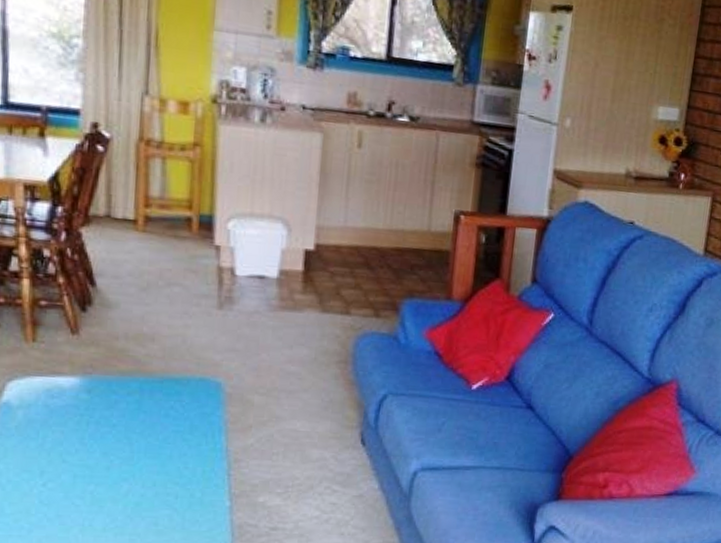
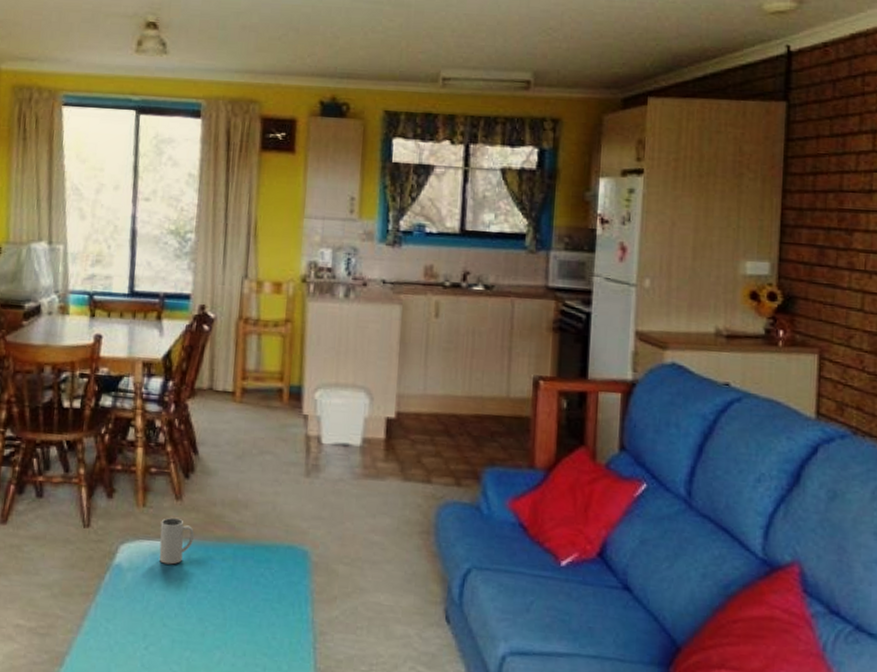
mug: none [54,352,94,401] -> present [159,517,194,565]

